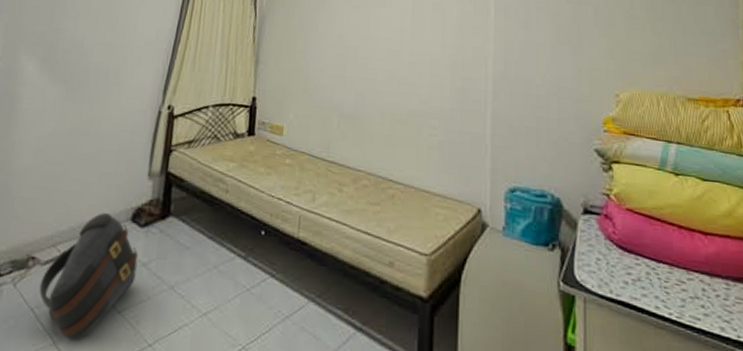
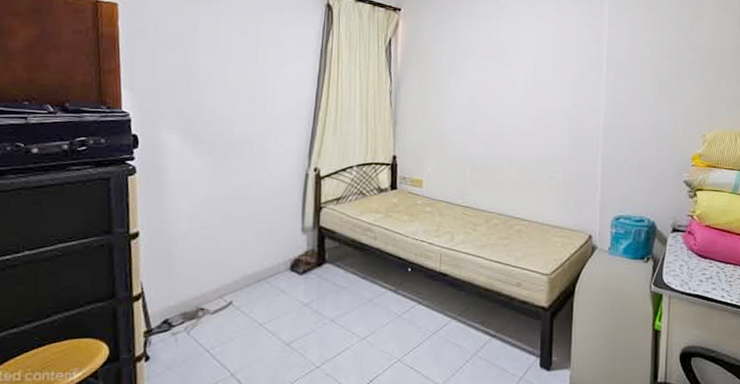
backpack: present [39,212,139,341] -> none [212,265,300,371]

